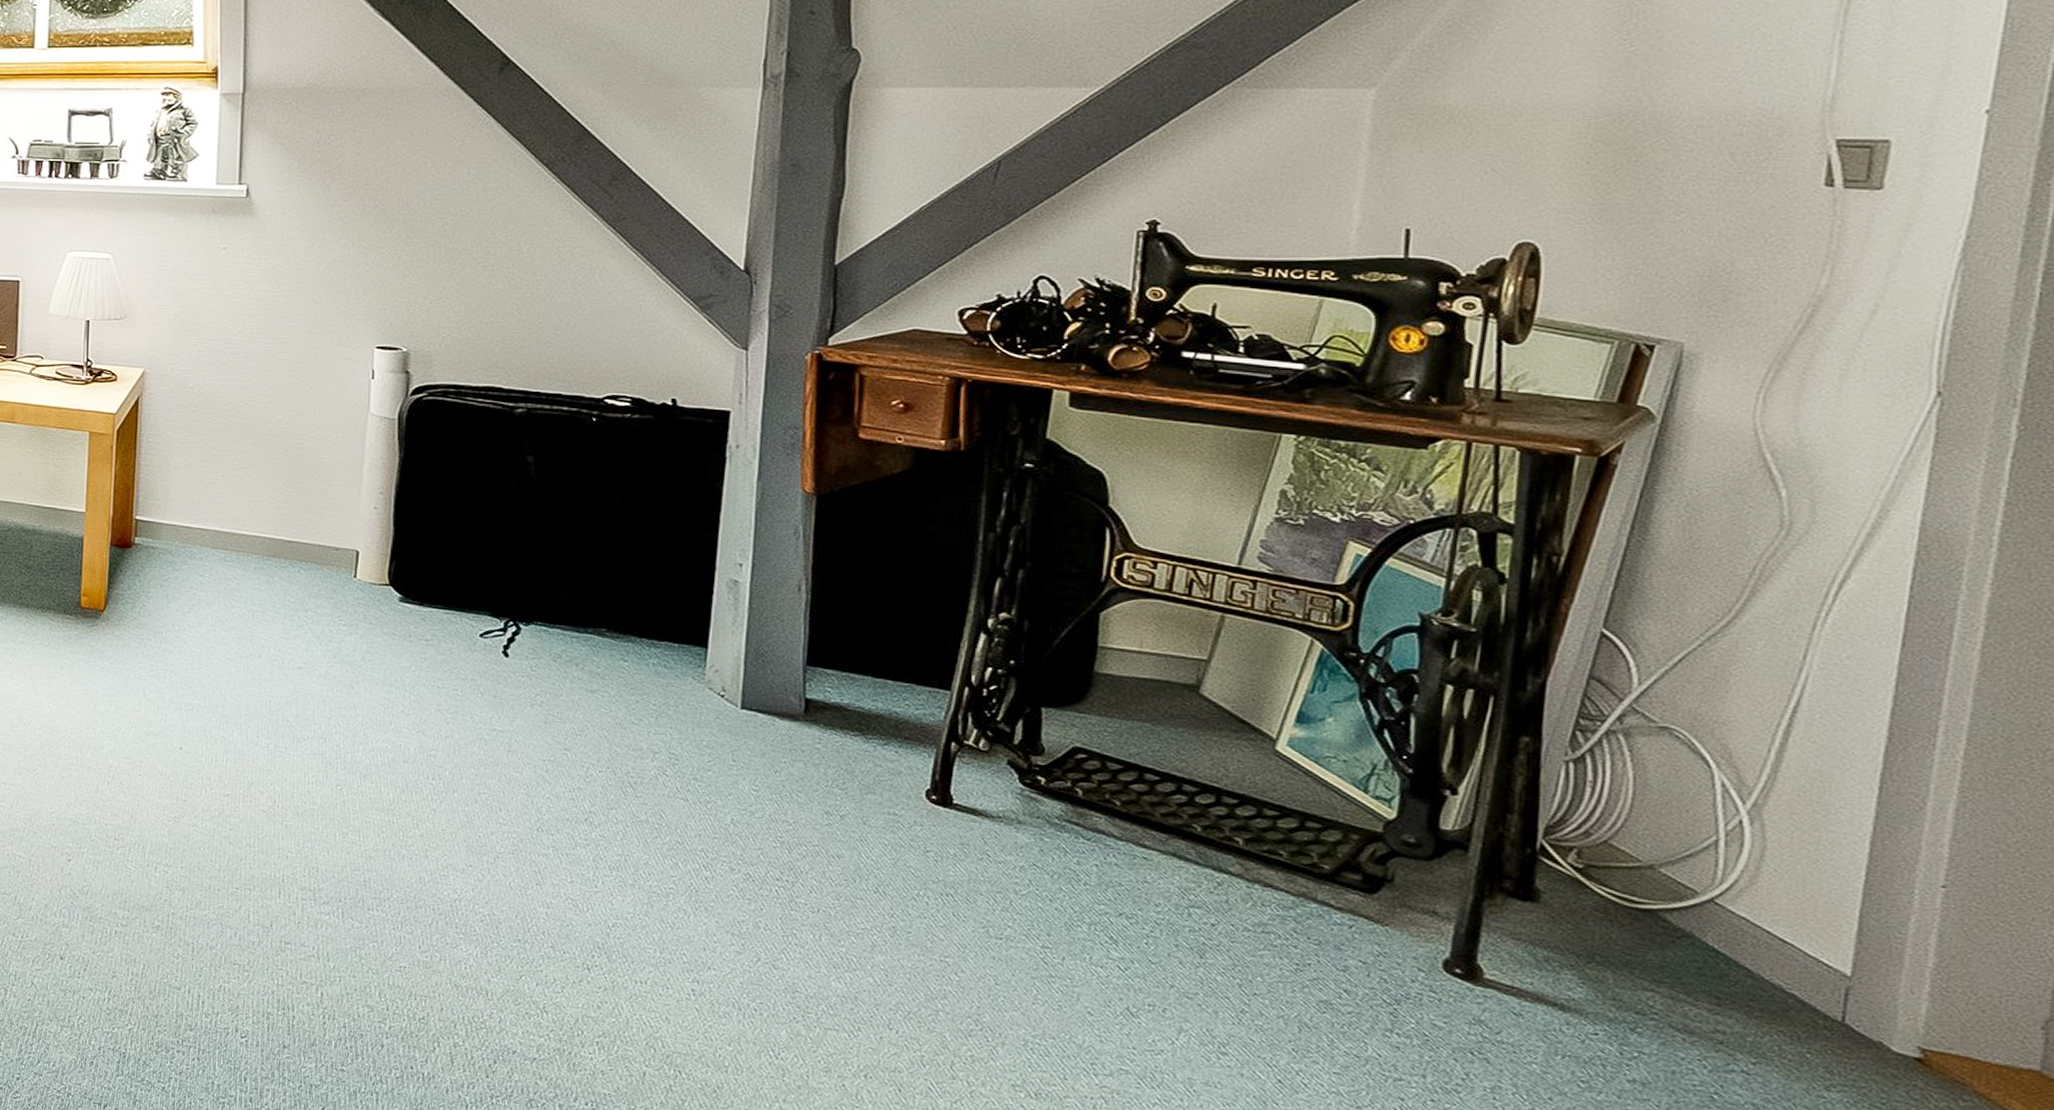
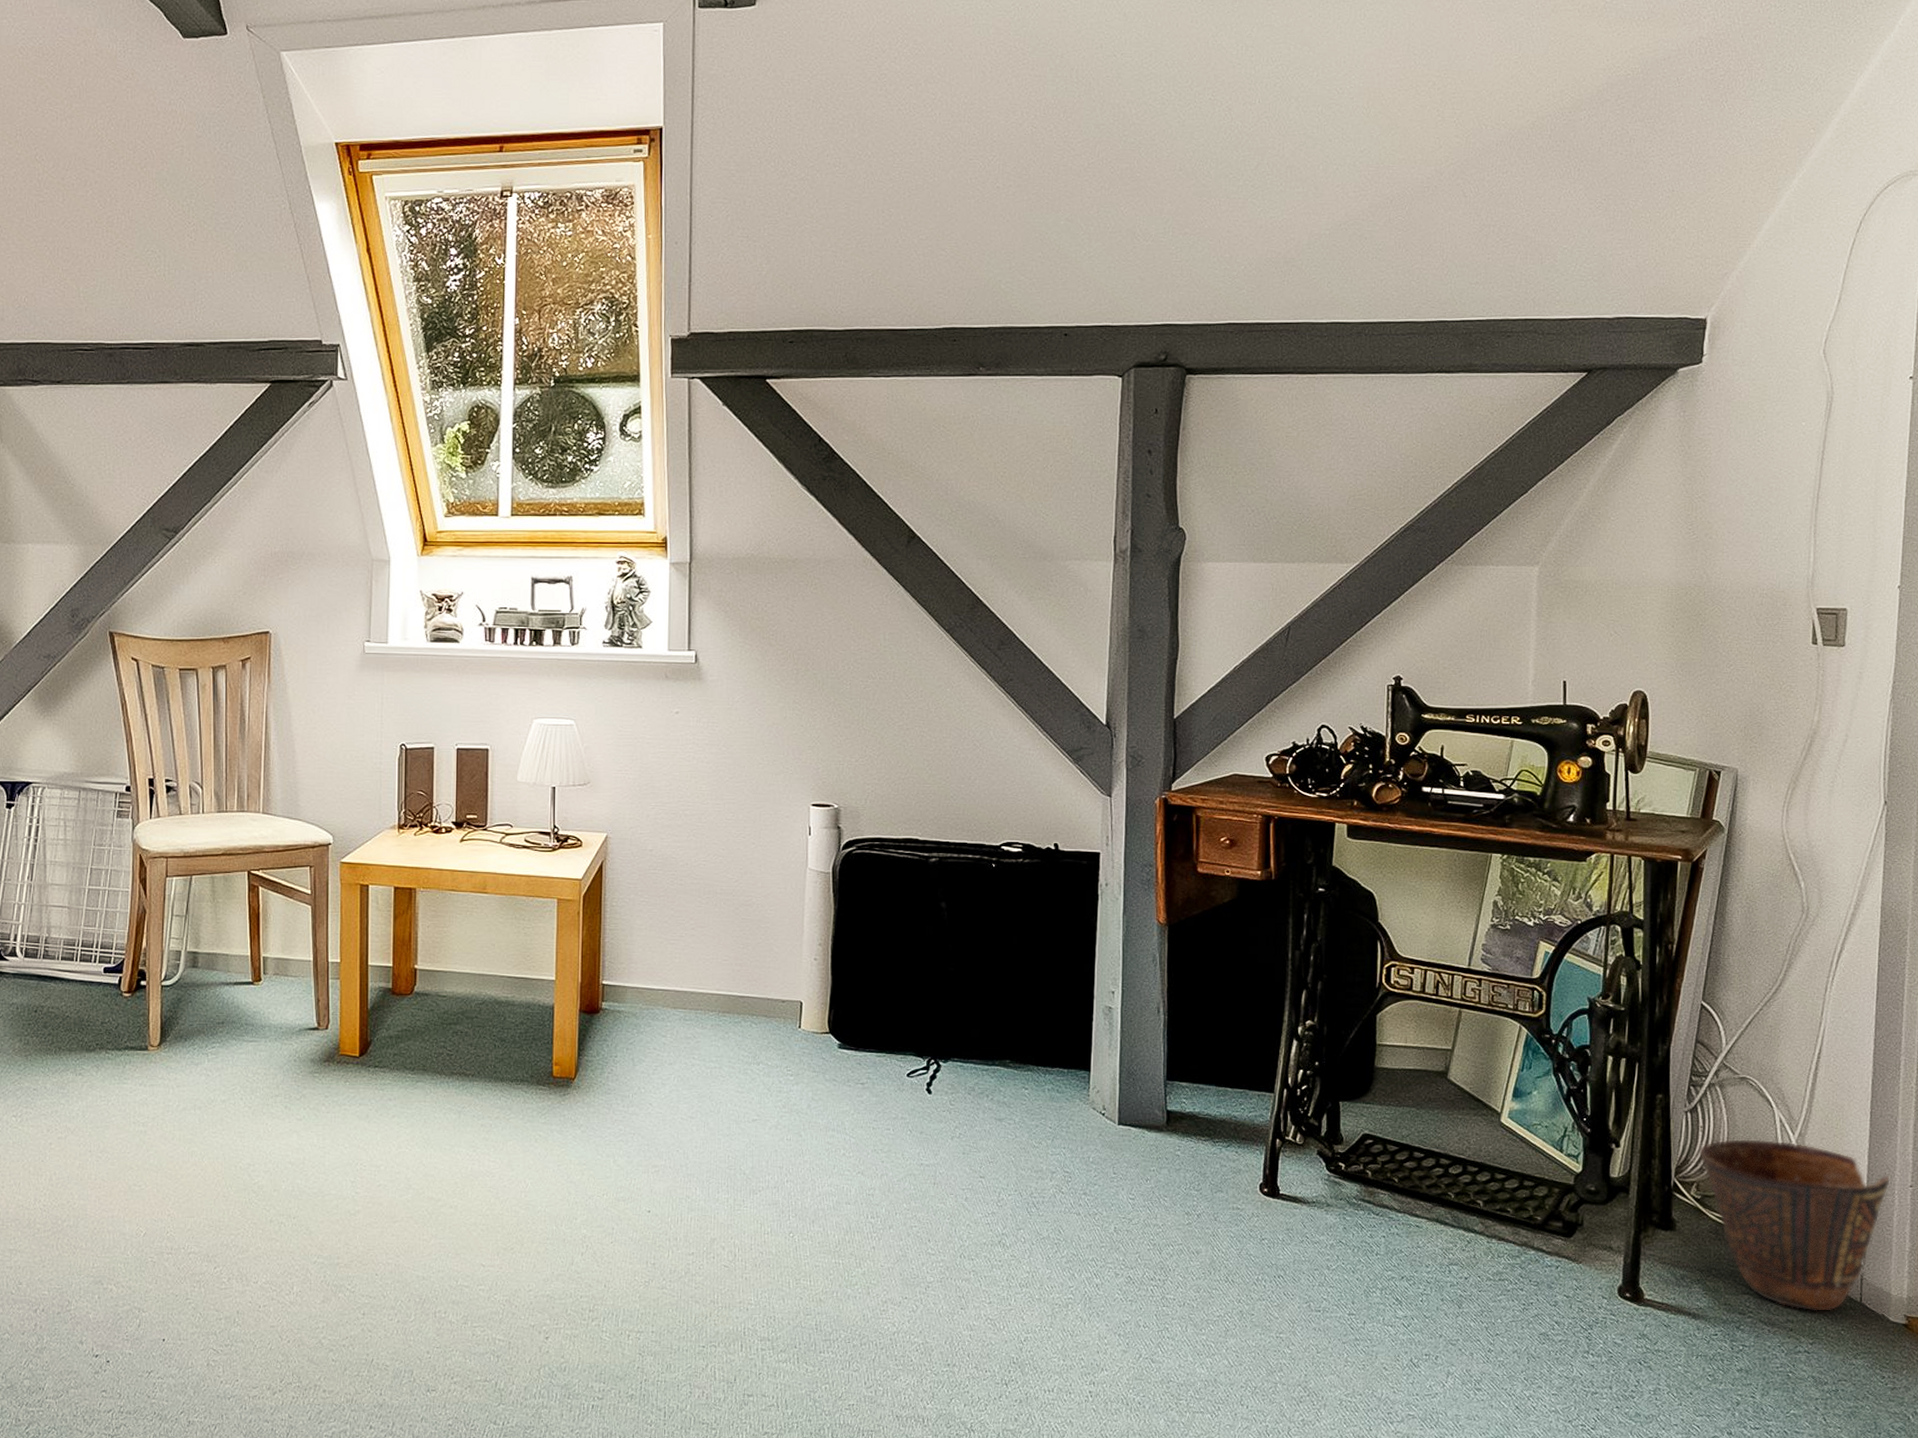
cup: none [1582,799,1909,1028] -> present [1698,1138,1891,1311]

